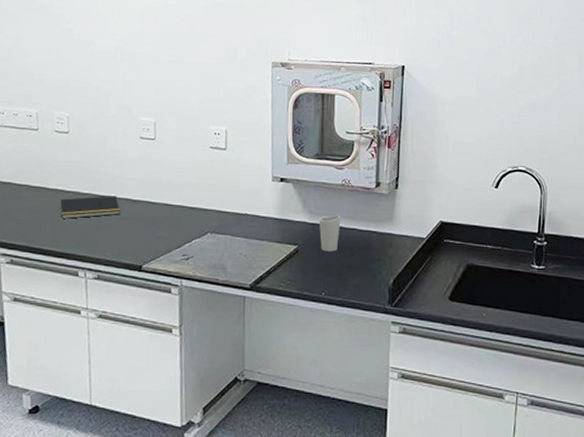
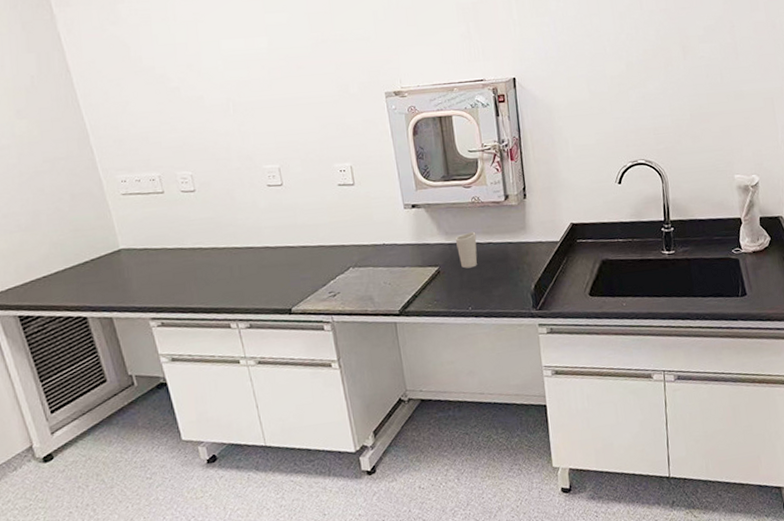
notepad: present [60,196,121,219] -> none [199,246,261,275]

